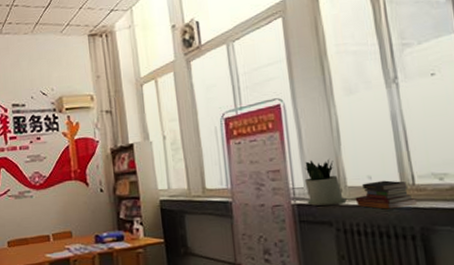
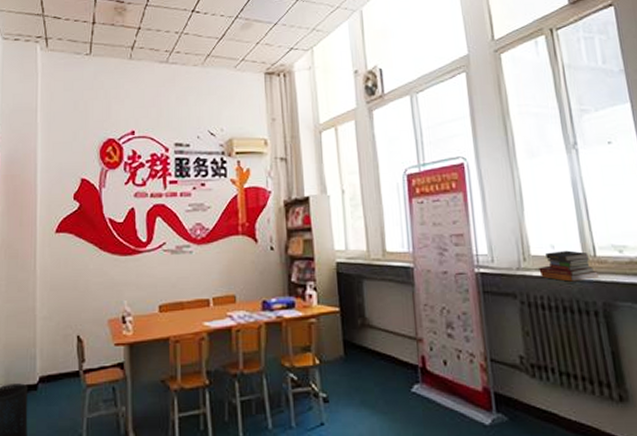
planter: present [304,158,347,207] -> none [488,224,530,276]

